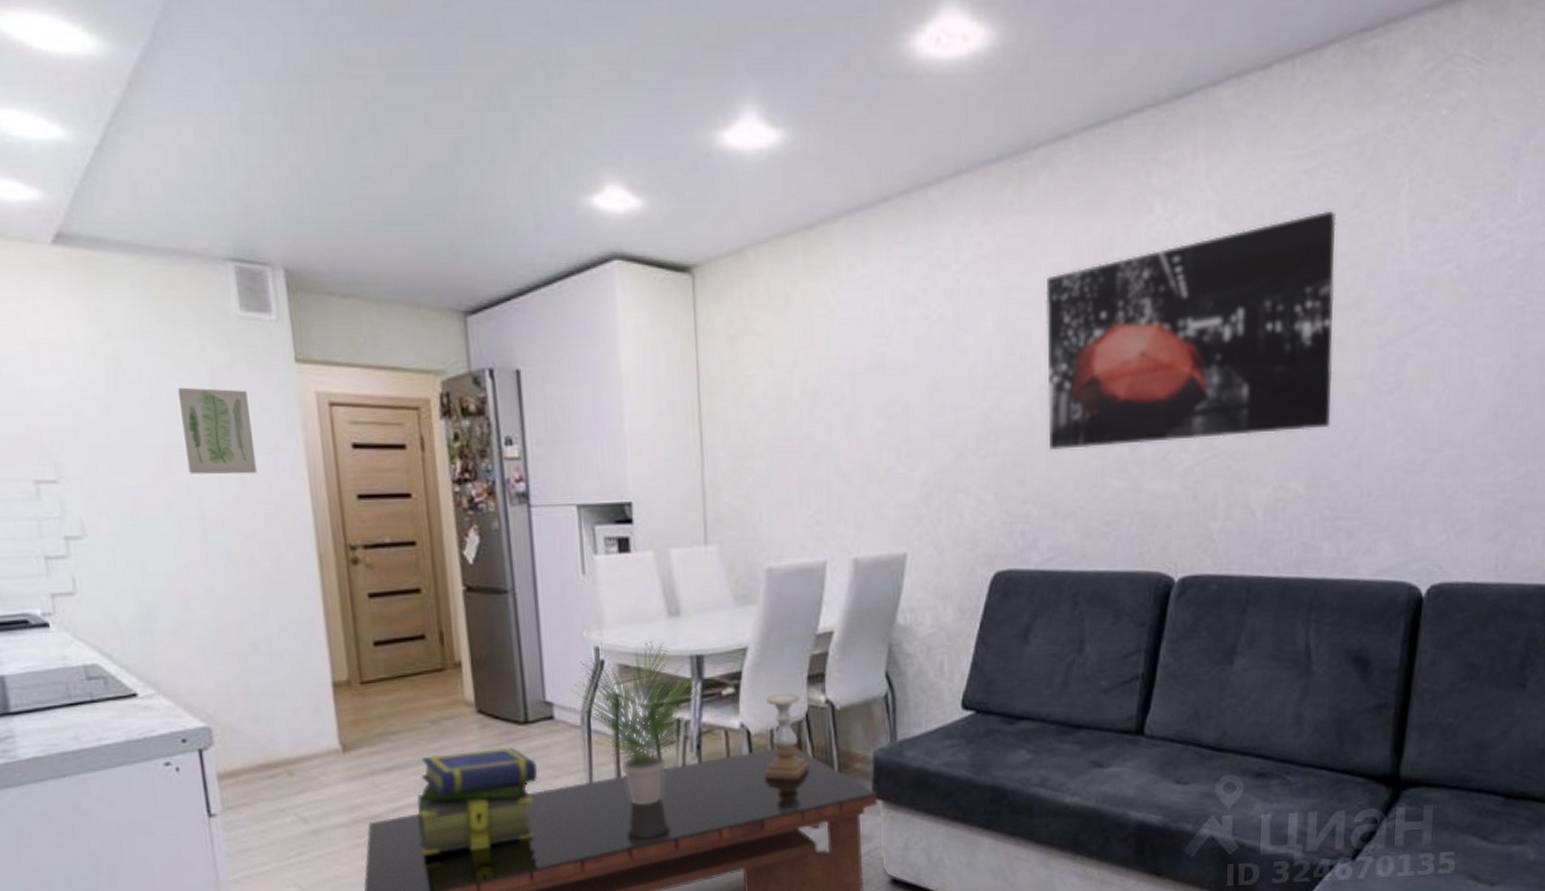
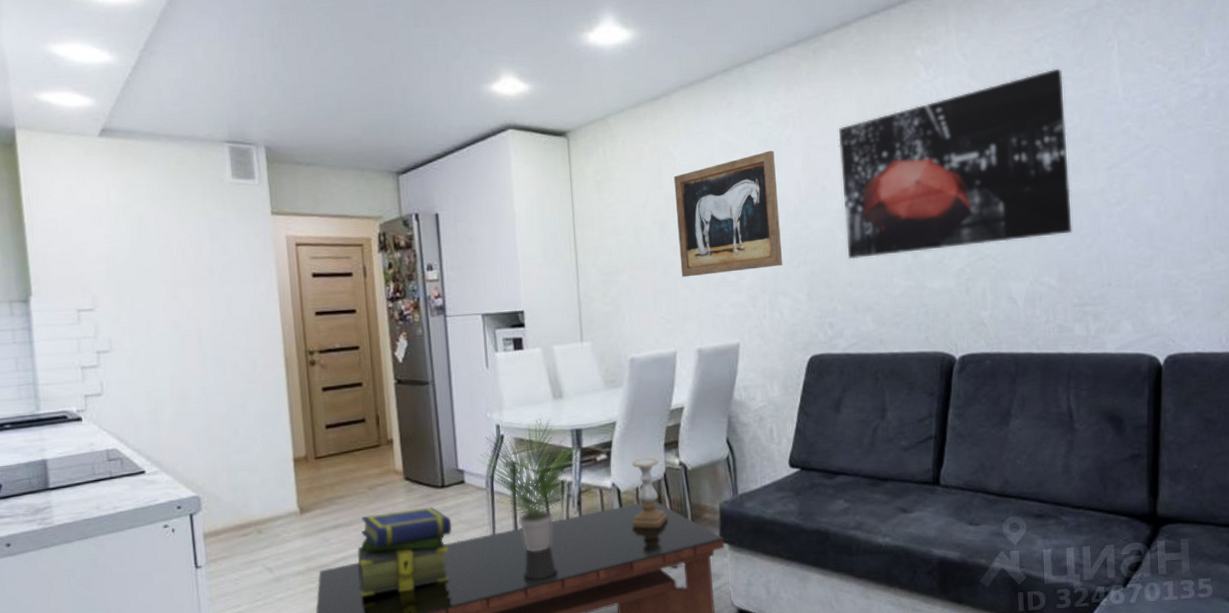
wall art: present [178,387,258,475] -> none [185,236,241,301]
wall art: none [830,303,967,466] -> present [673,150,783,278]

